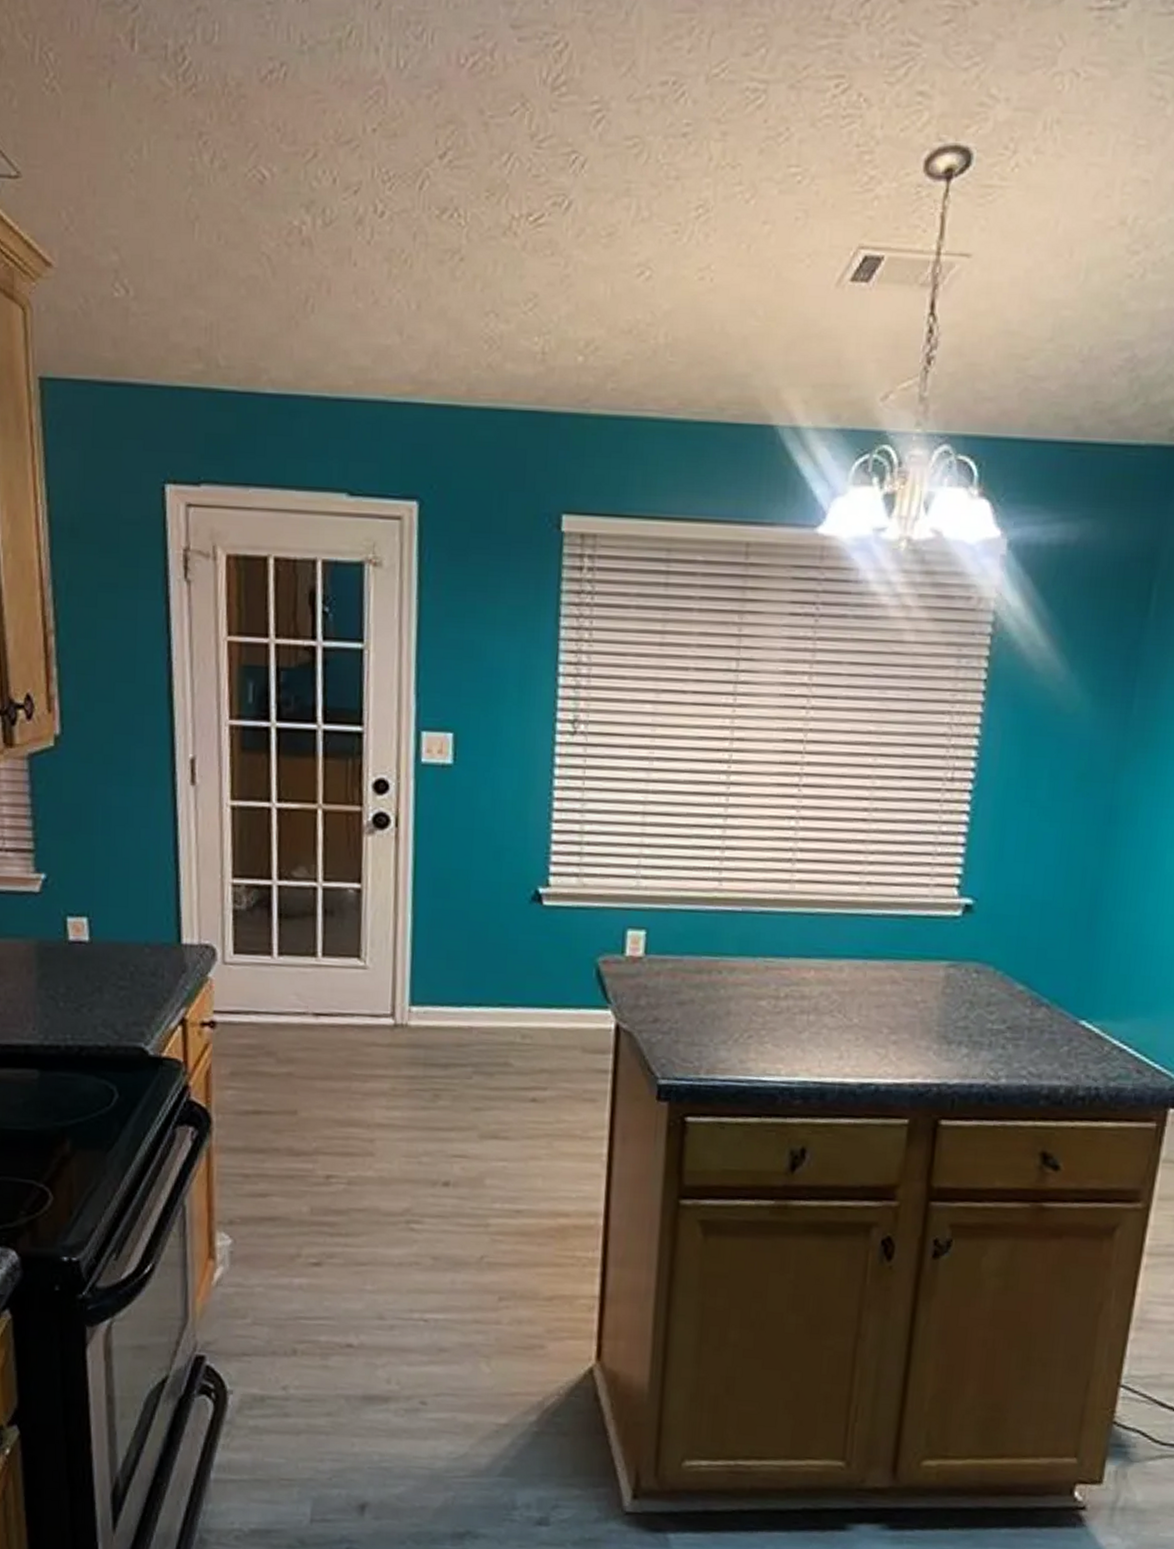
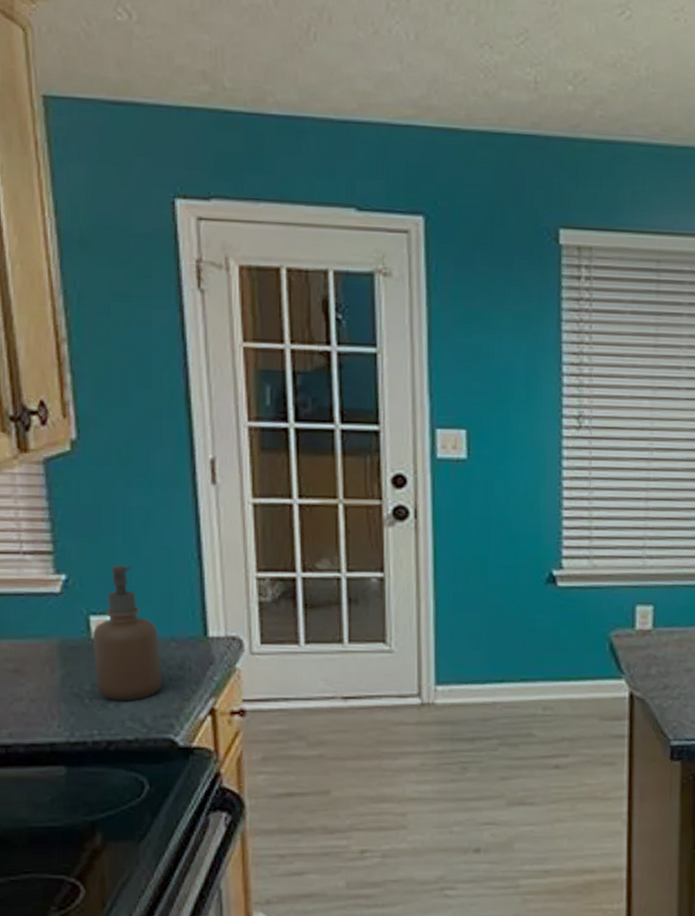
soap dispenser: none [68,865,136,1007] -> present [92,564,163,701]

